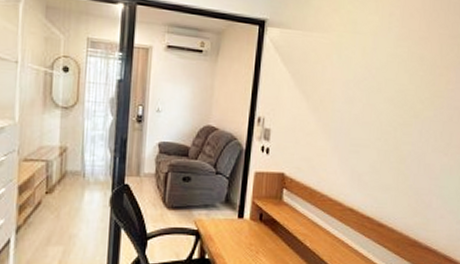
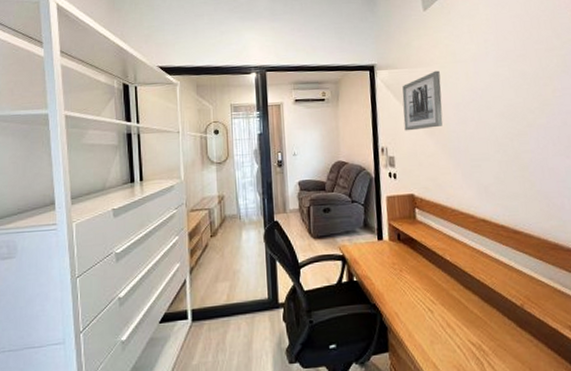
wall art: none [287,38,336,104] -> present [402,70,443,131]

